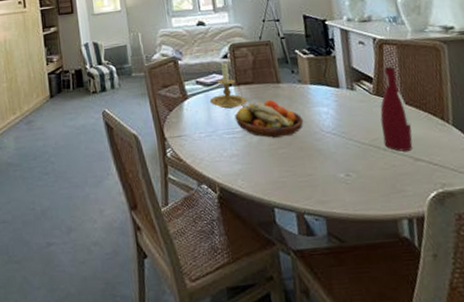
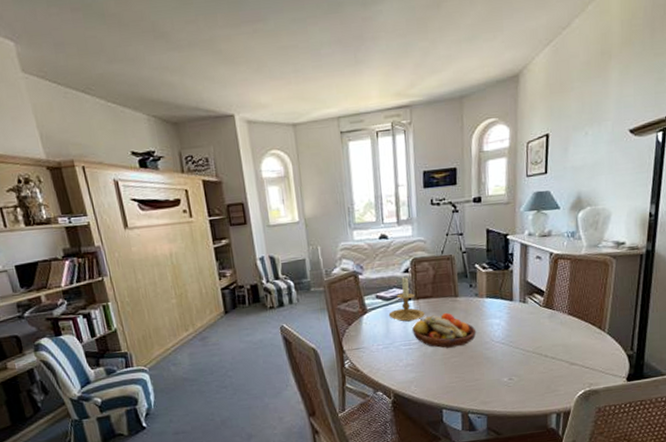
wine bottle: present [380,66,413,152] -> none [545,280,572,358]

